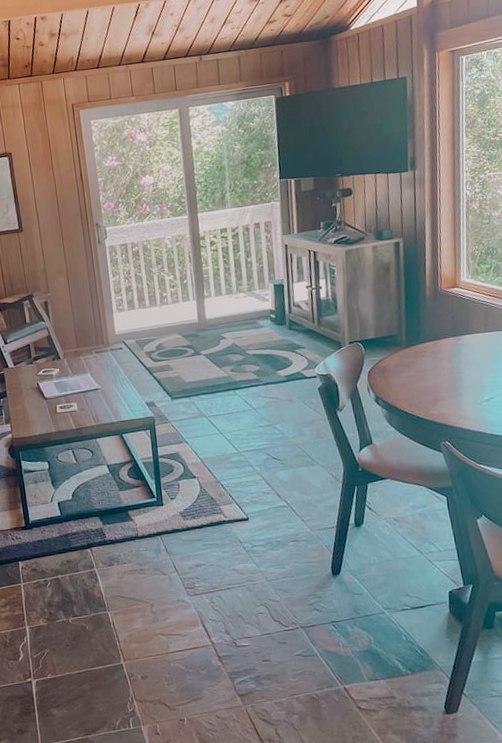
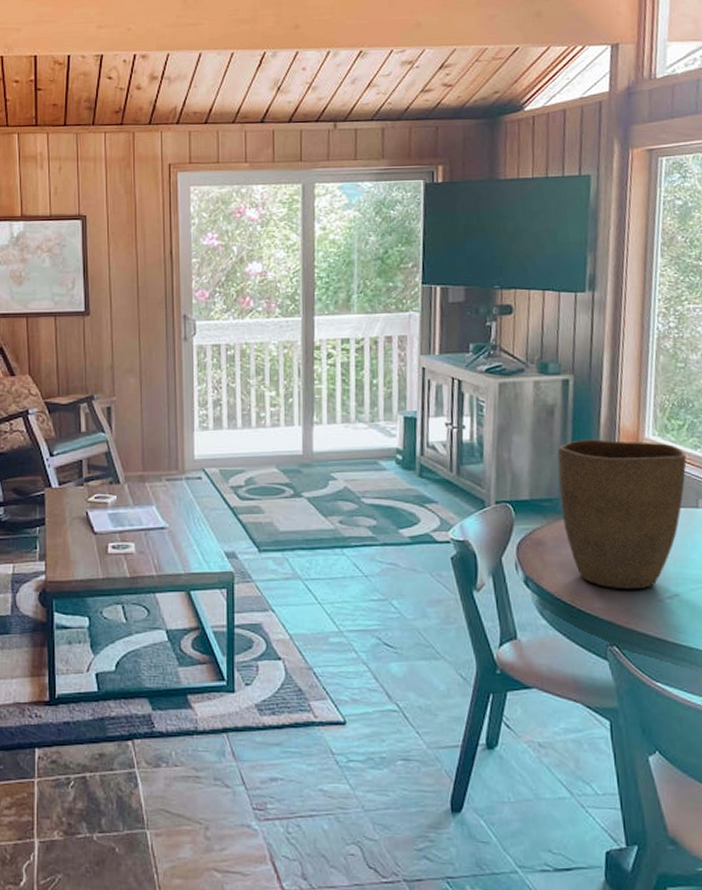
vase: none [394,283,494,398] -> present [557,439,687,590]

